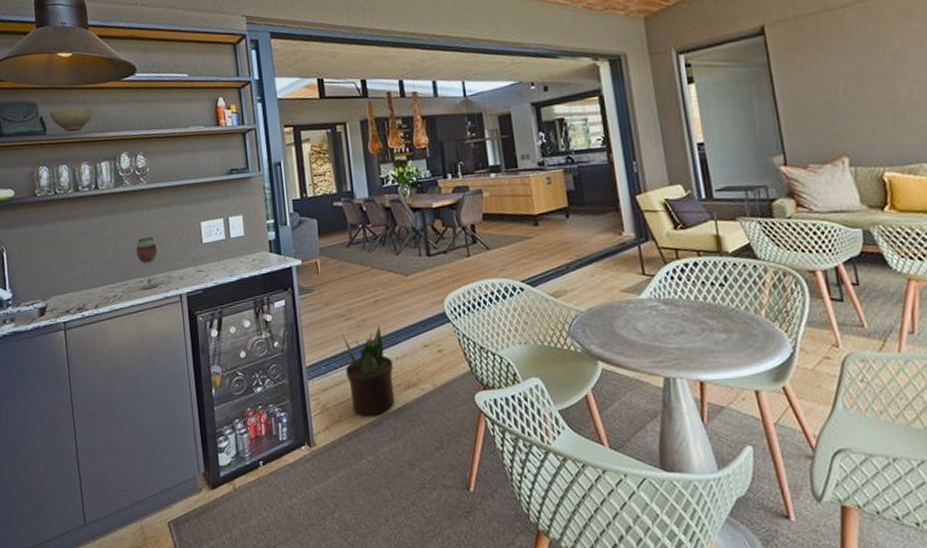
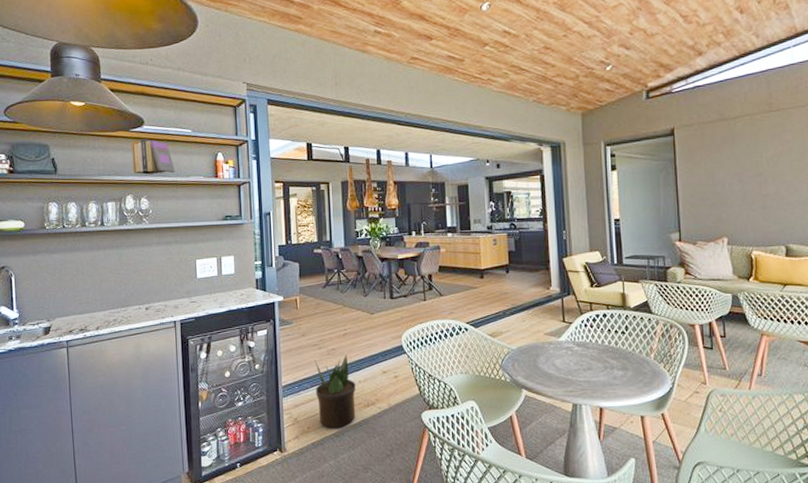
bowl: present [49,108,93,132] -> none [61,152,102,174]
books: none [124,87,173,129] -> present [131,138,175,175]
wineglass: present [136,237,158,290] -> none [136,270,156,316]

